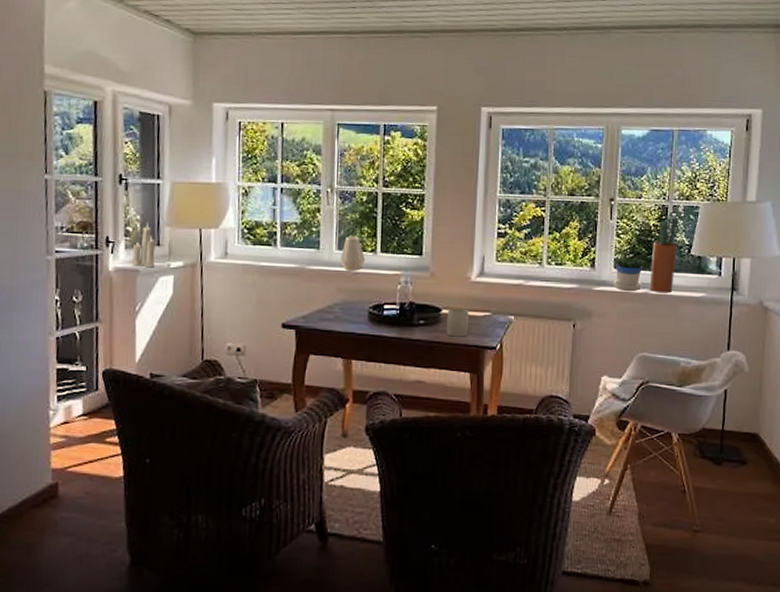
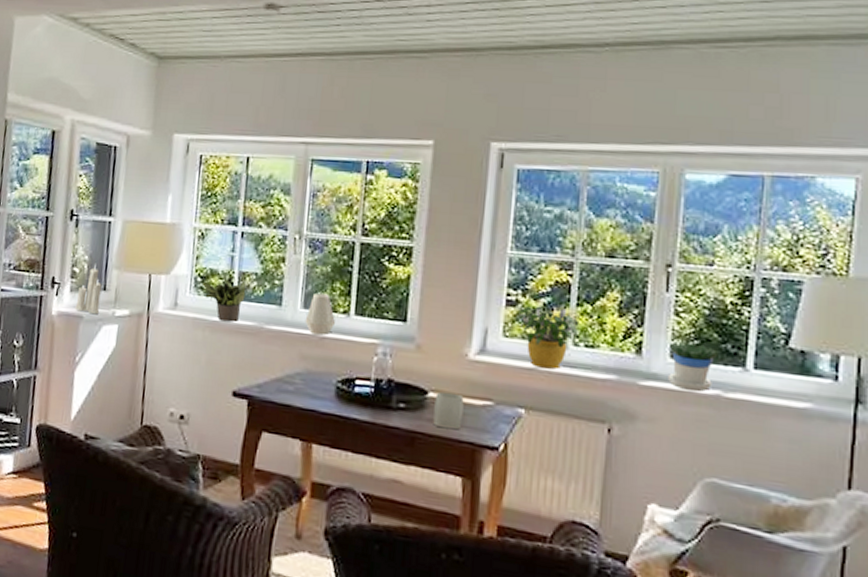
potted plant: none [248,225,290,267] -> present [202,274,248,323]
potted flower: none [505,236,551,285] -> present [516,306,580,371]
vase: present [649,208,679,294] -> none [723,281,770,400]

